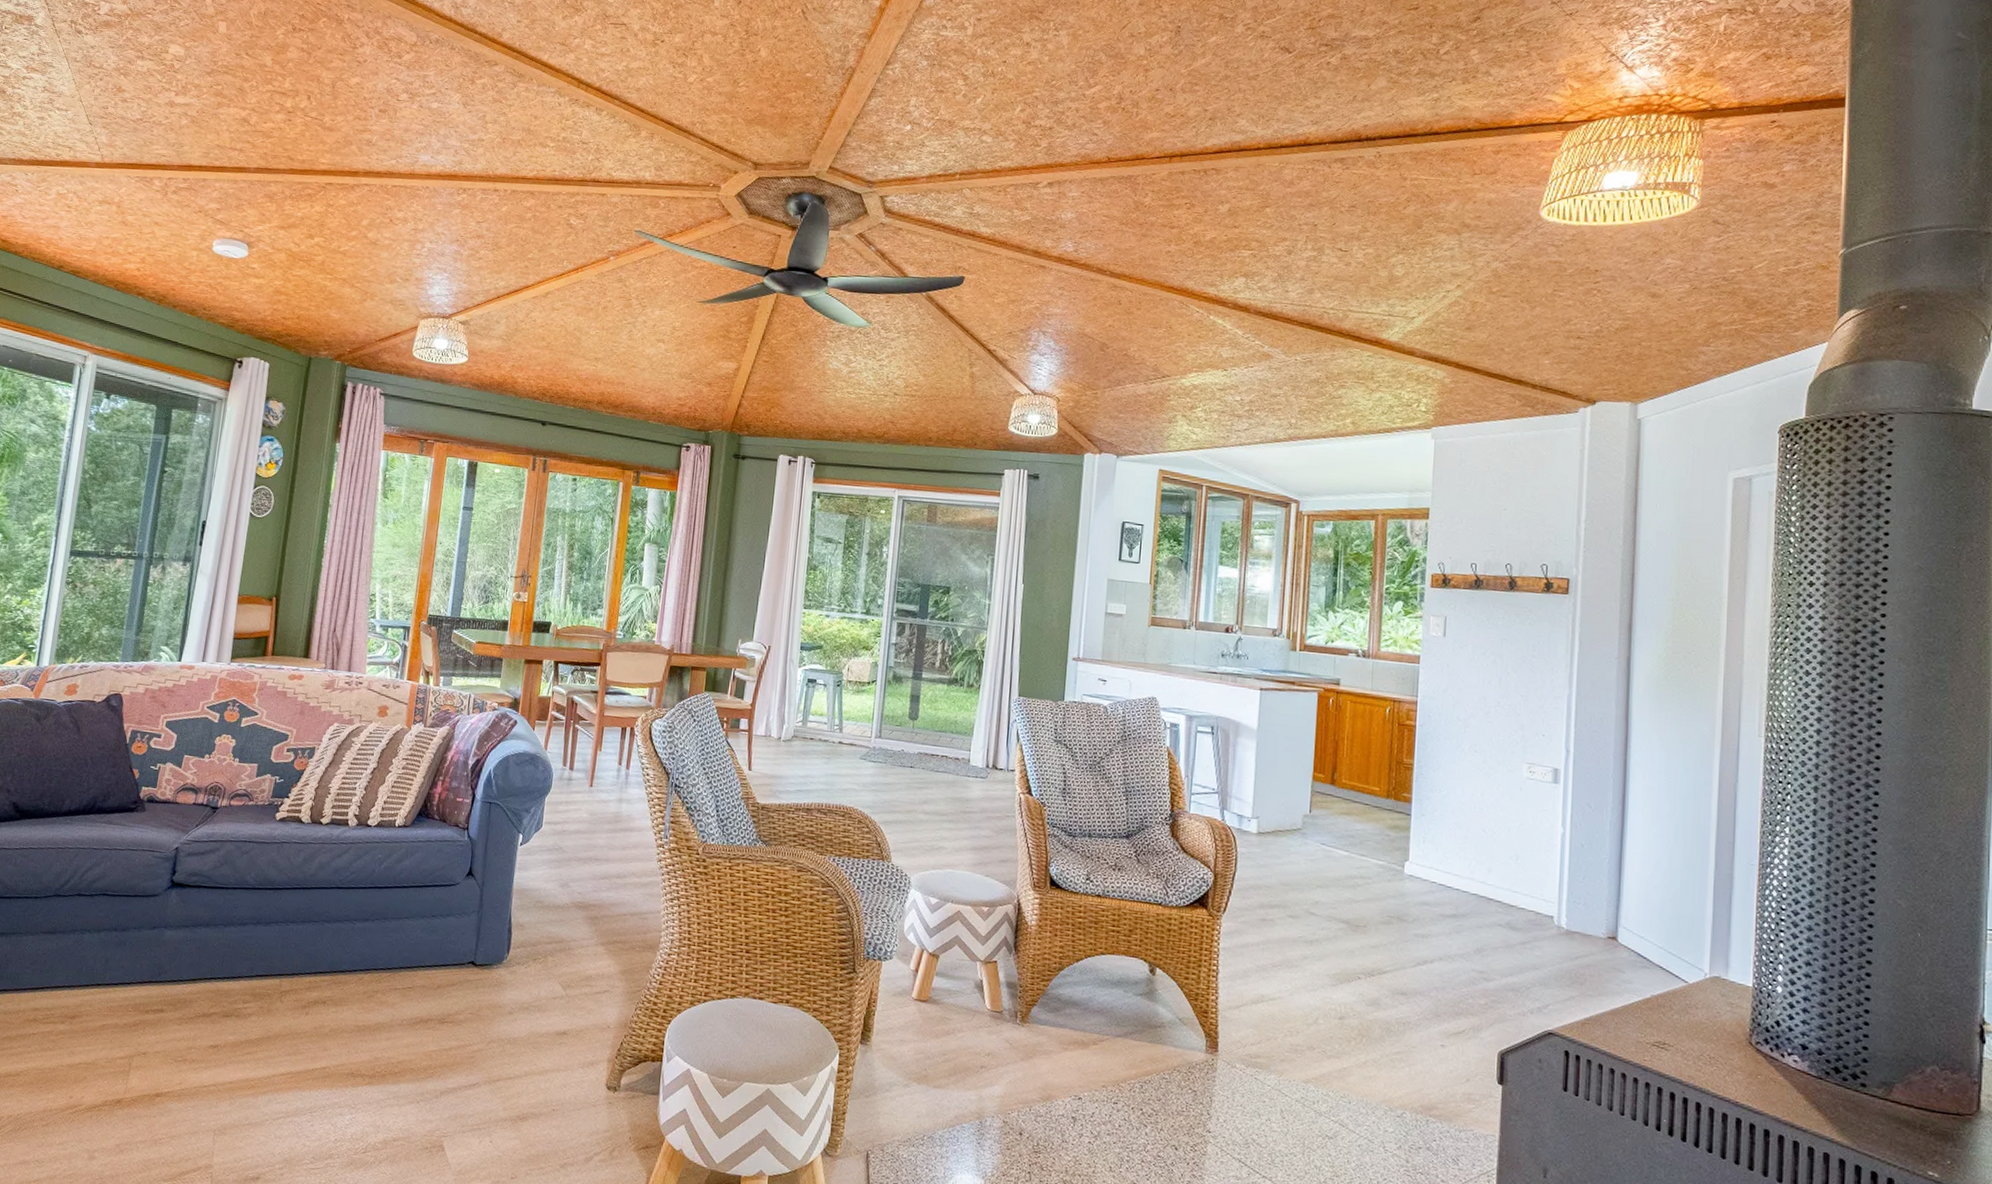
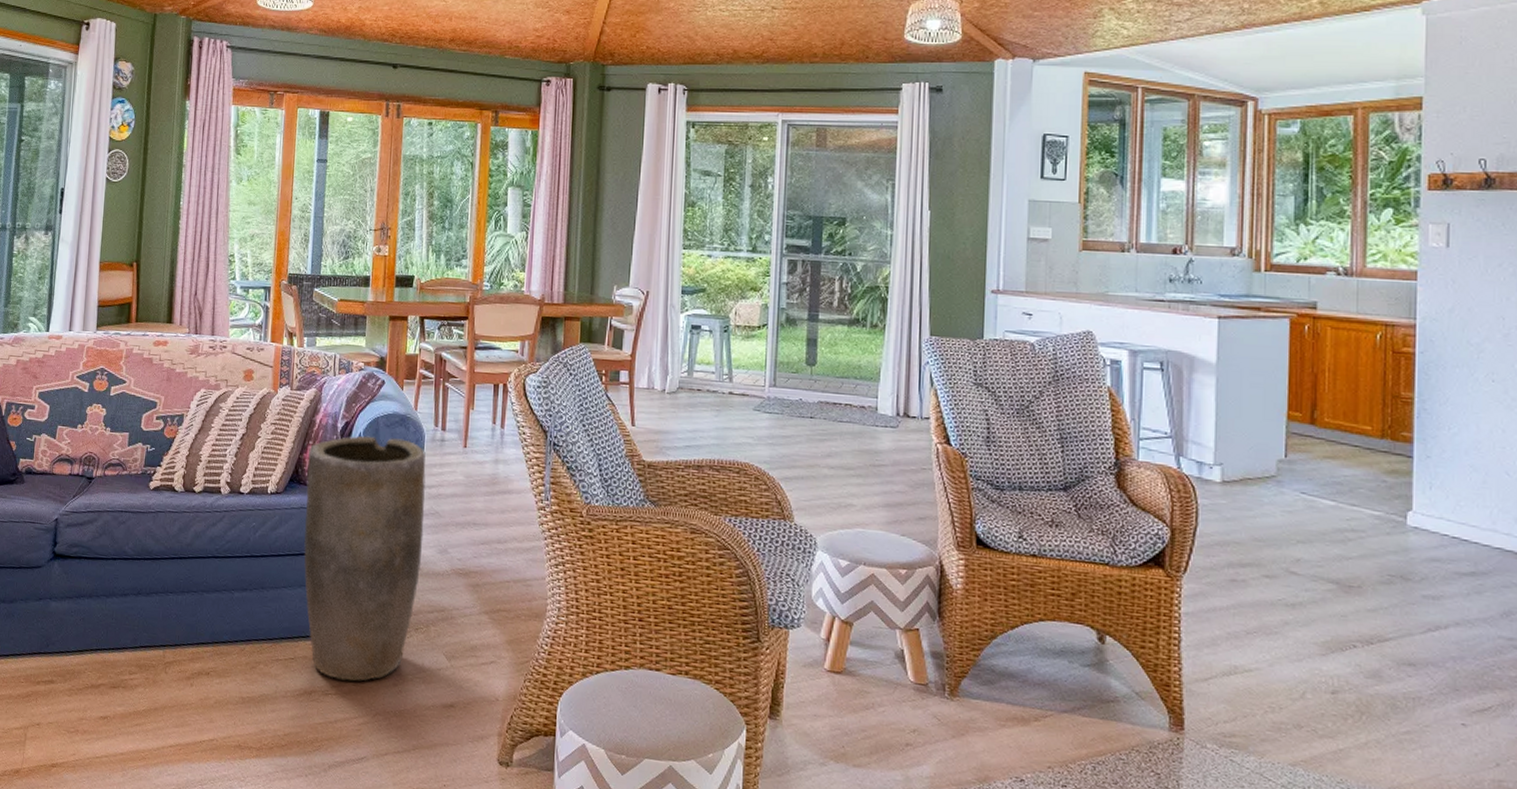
vase: none [427,773,553,1010] -> present [304,435,426,682]

